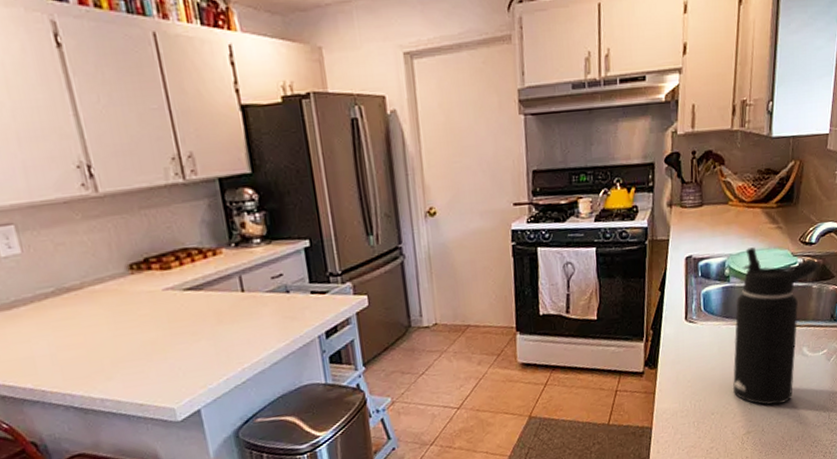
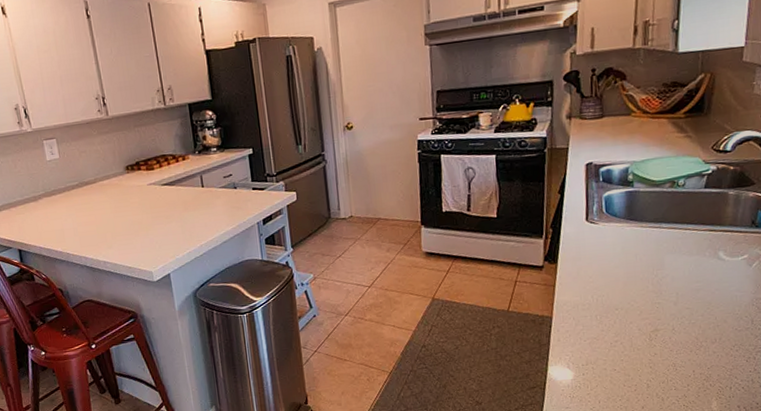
water bottle: present [732,247,820,406] -> none [638,155,737,306]

